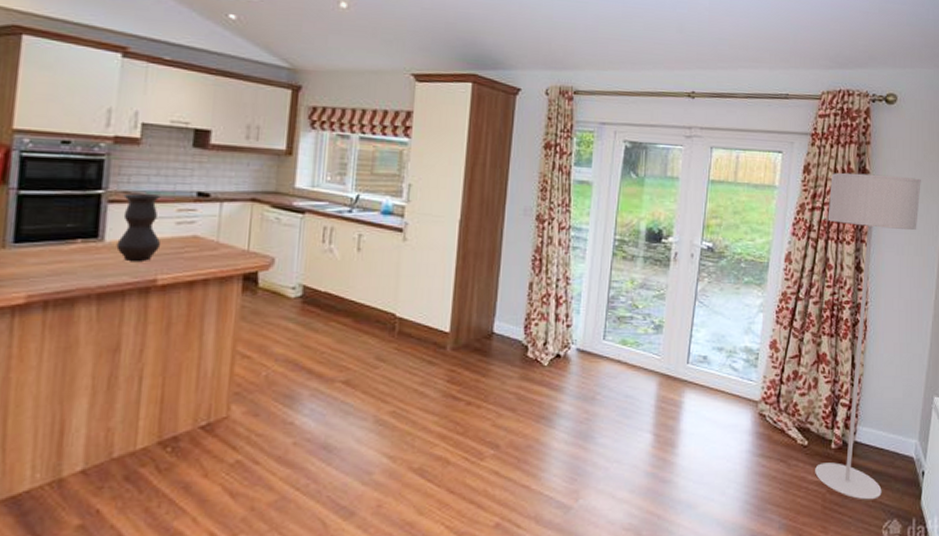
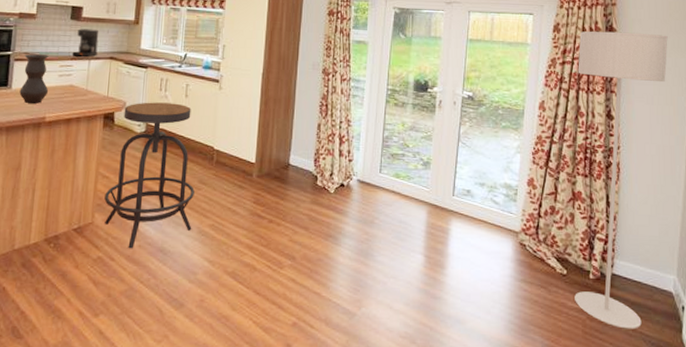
coffee maker: none [197,159,236,198] -> present [73,28,99,57]
bar stool: none [244,257,370,448] -> present [104,102,195,249]

